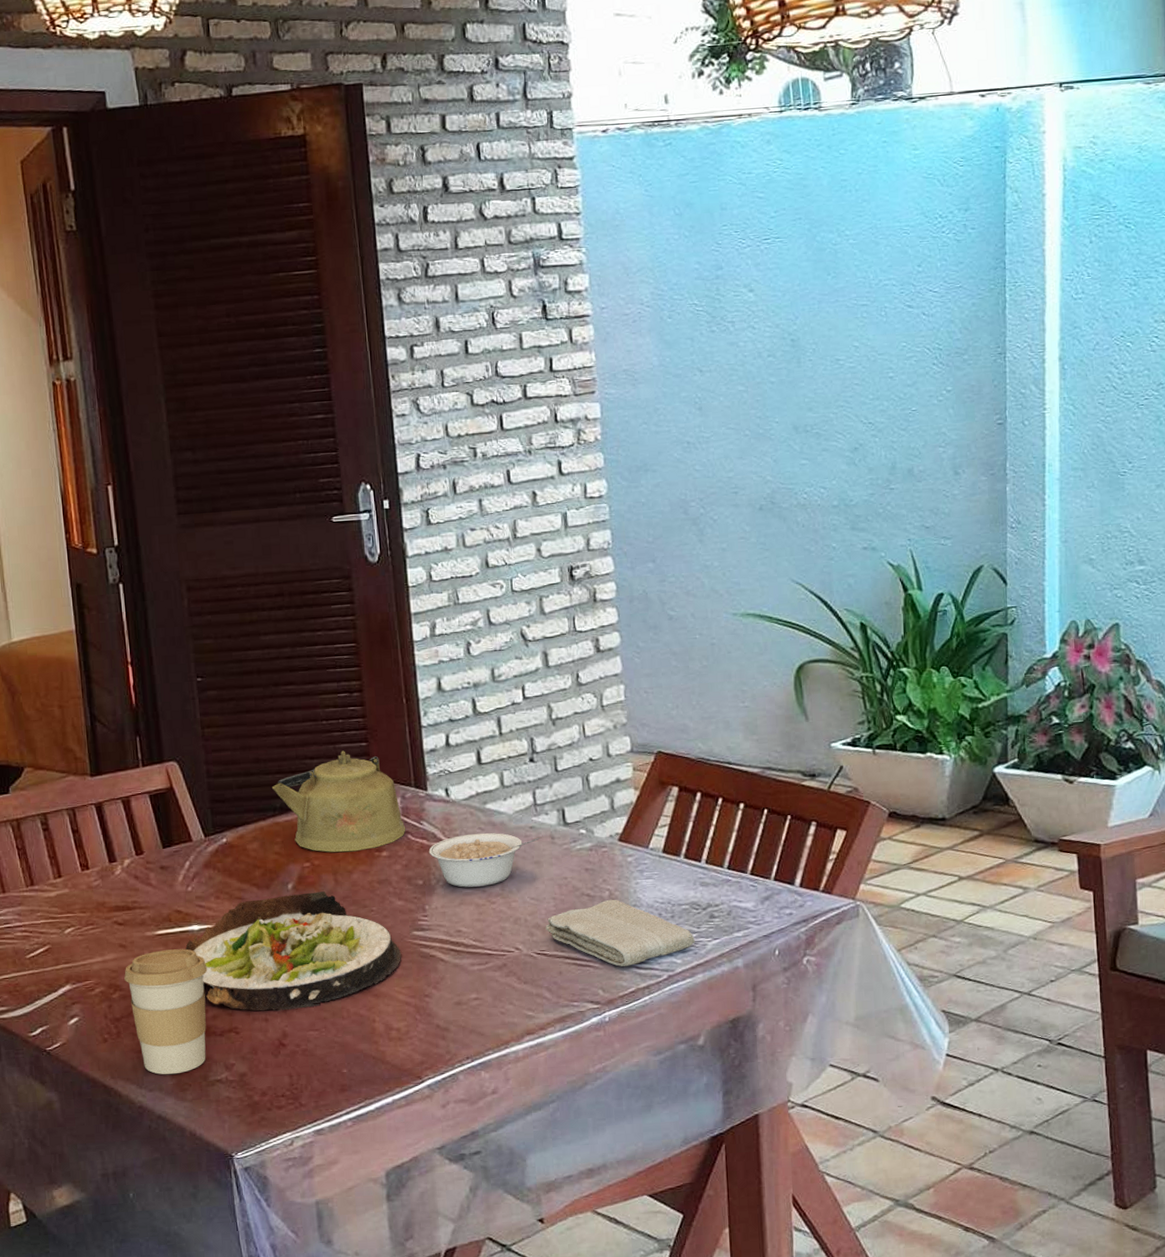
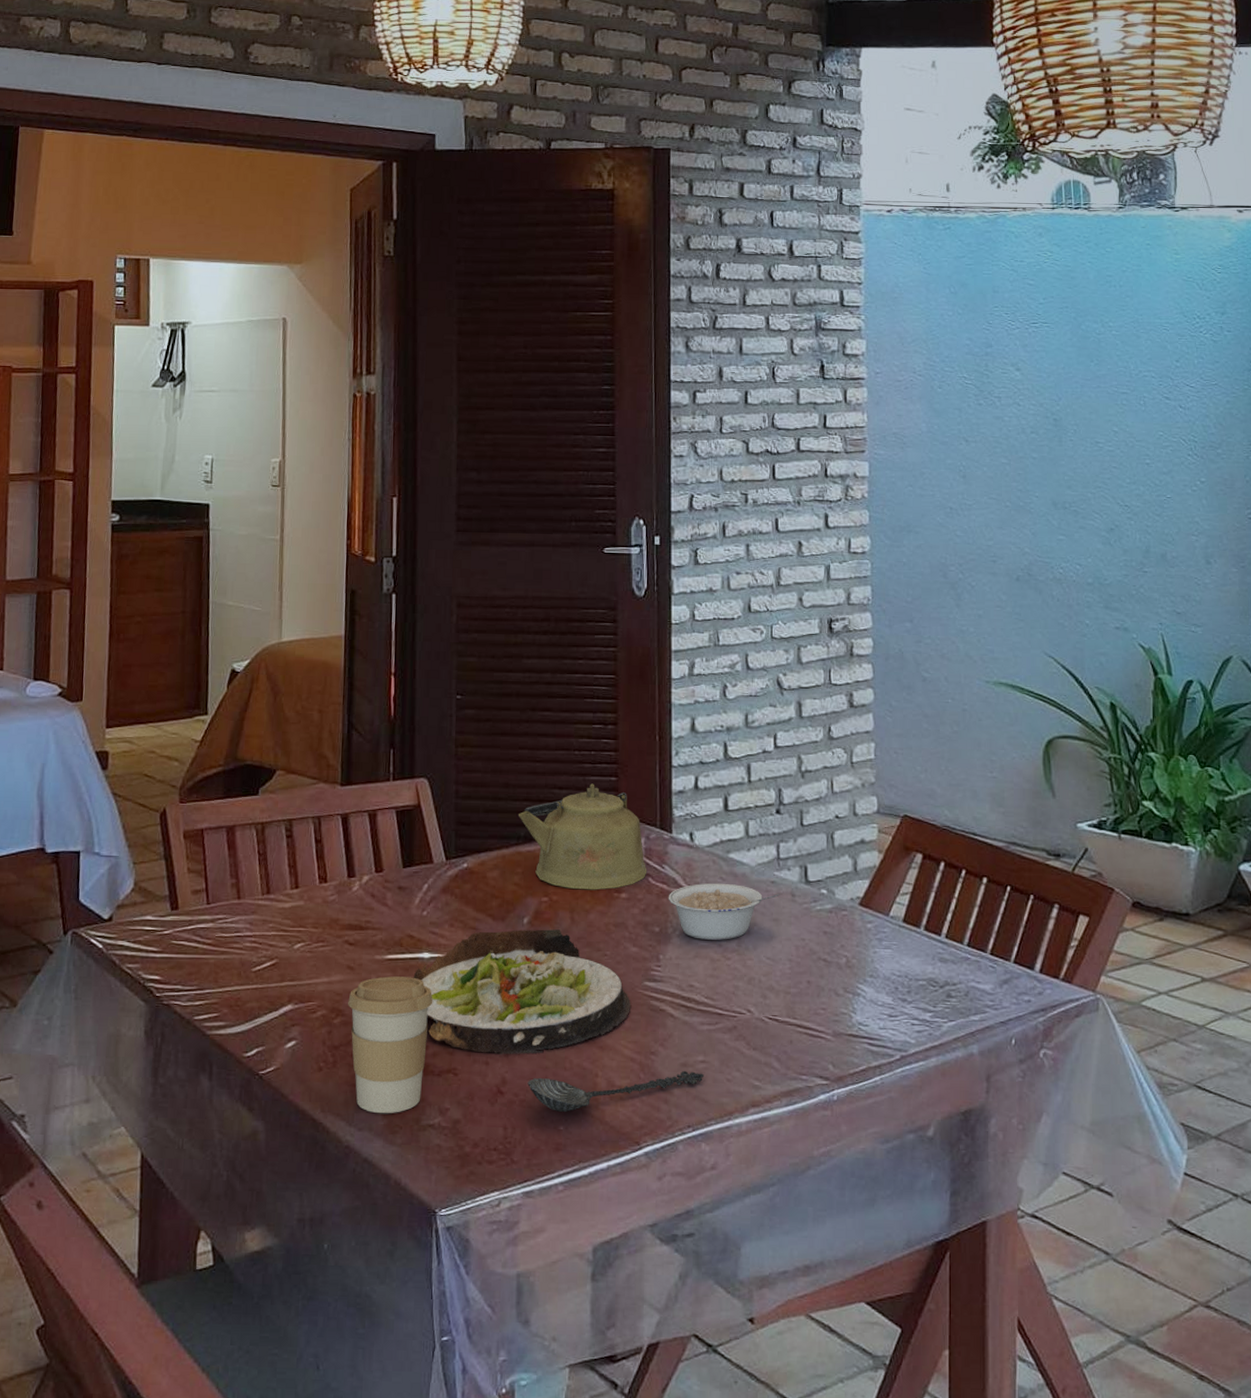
spoon: none [308,1008,478,1057] -> present [527,1071,704,1112]
washcloth: present [545,899,695,967] -> none [779,967,930,1041]

